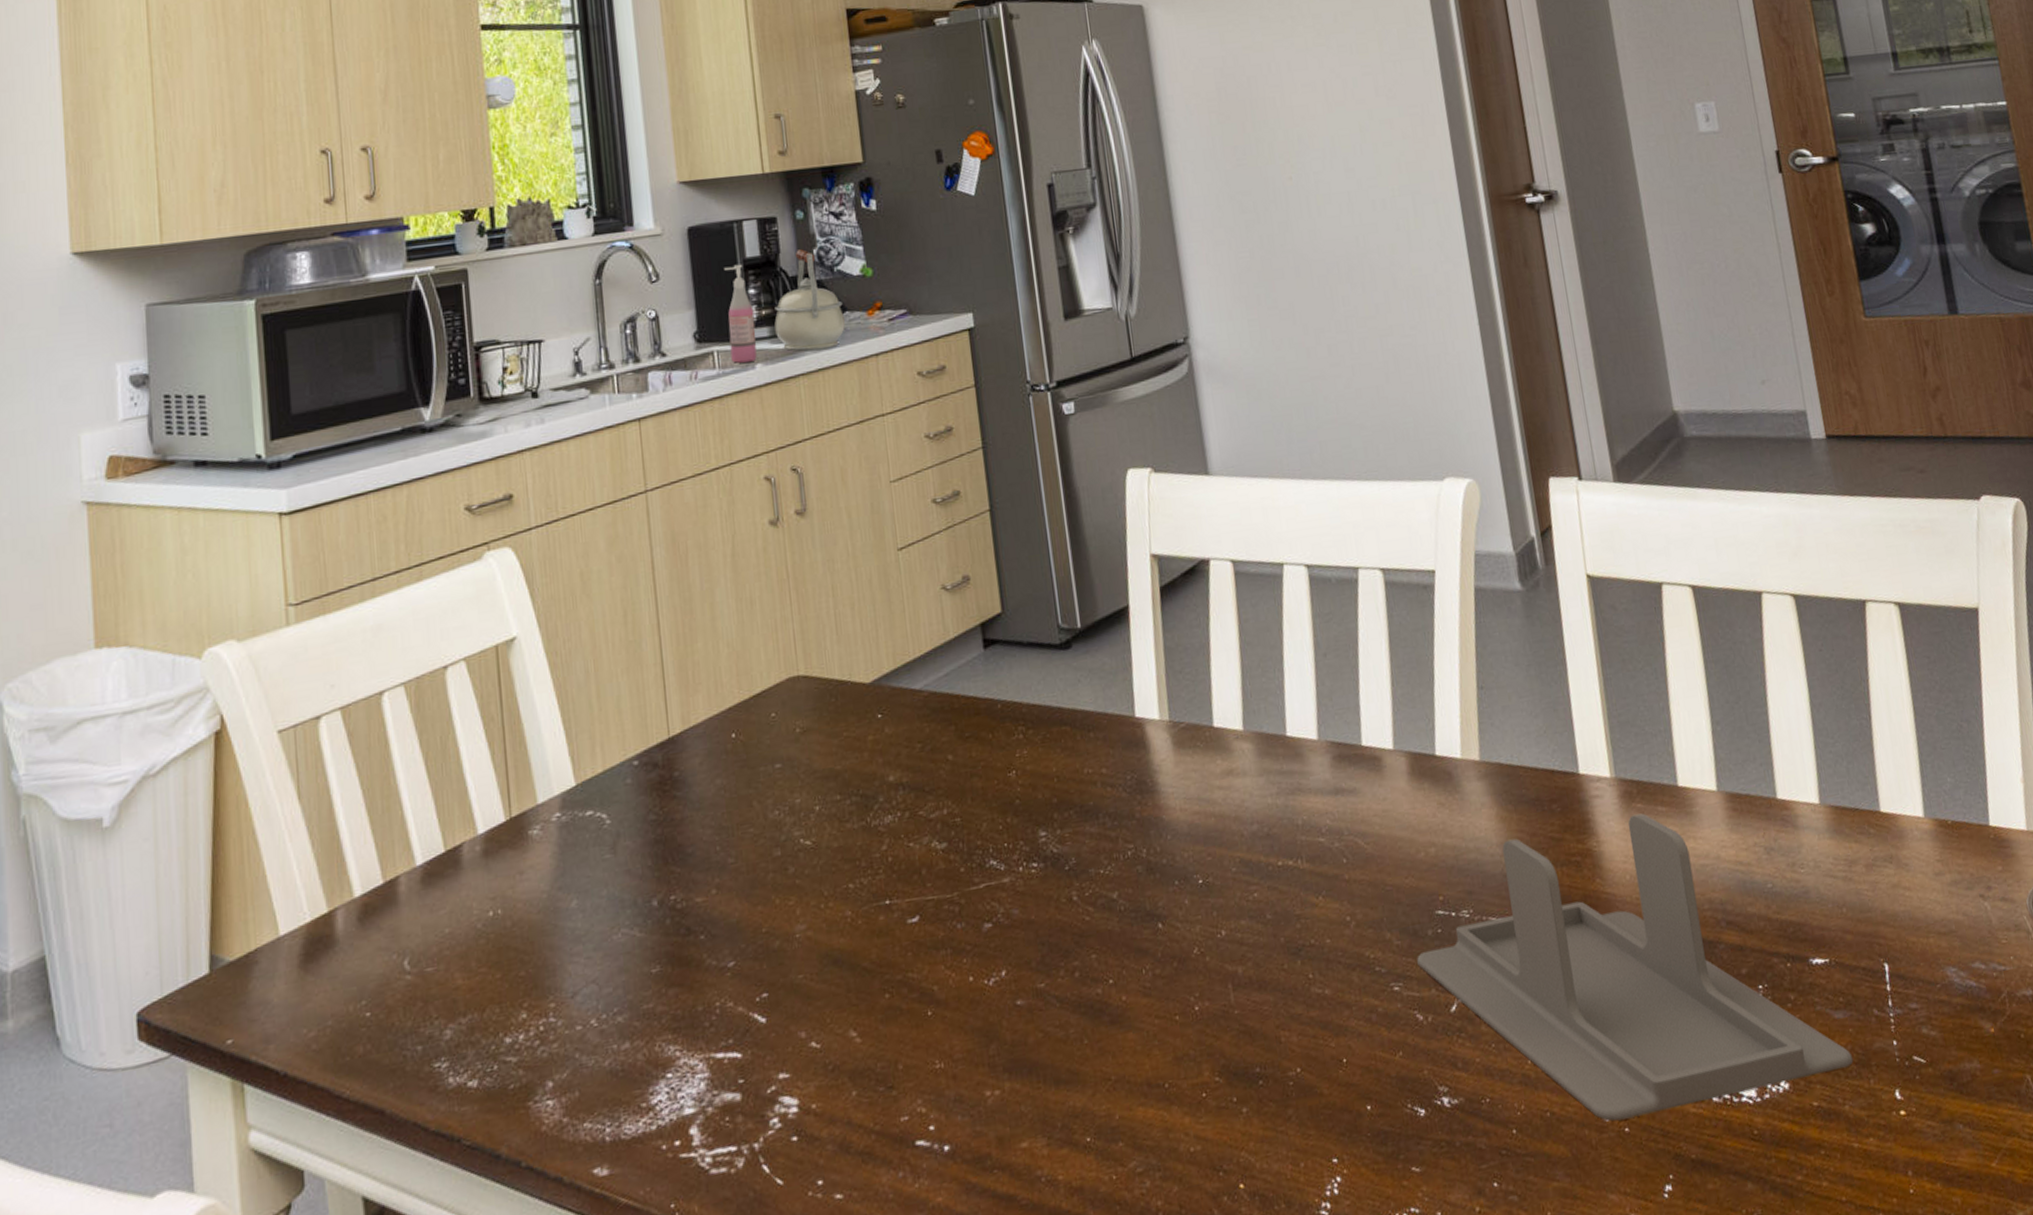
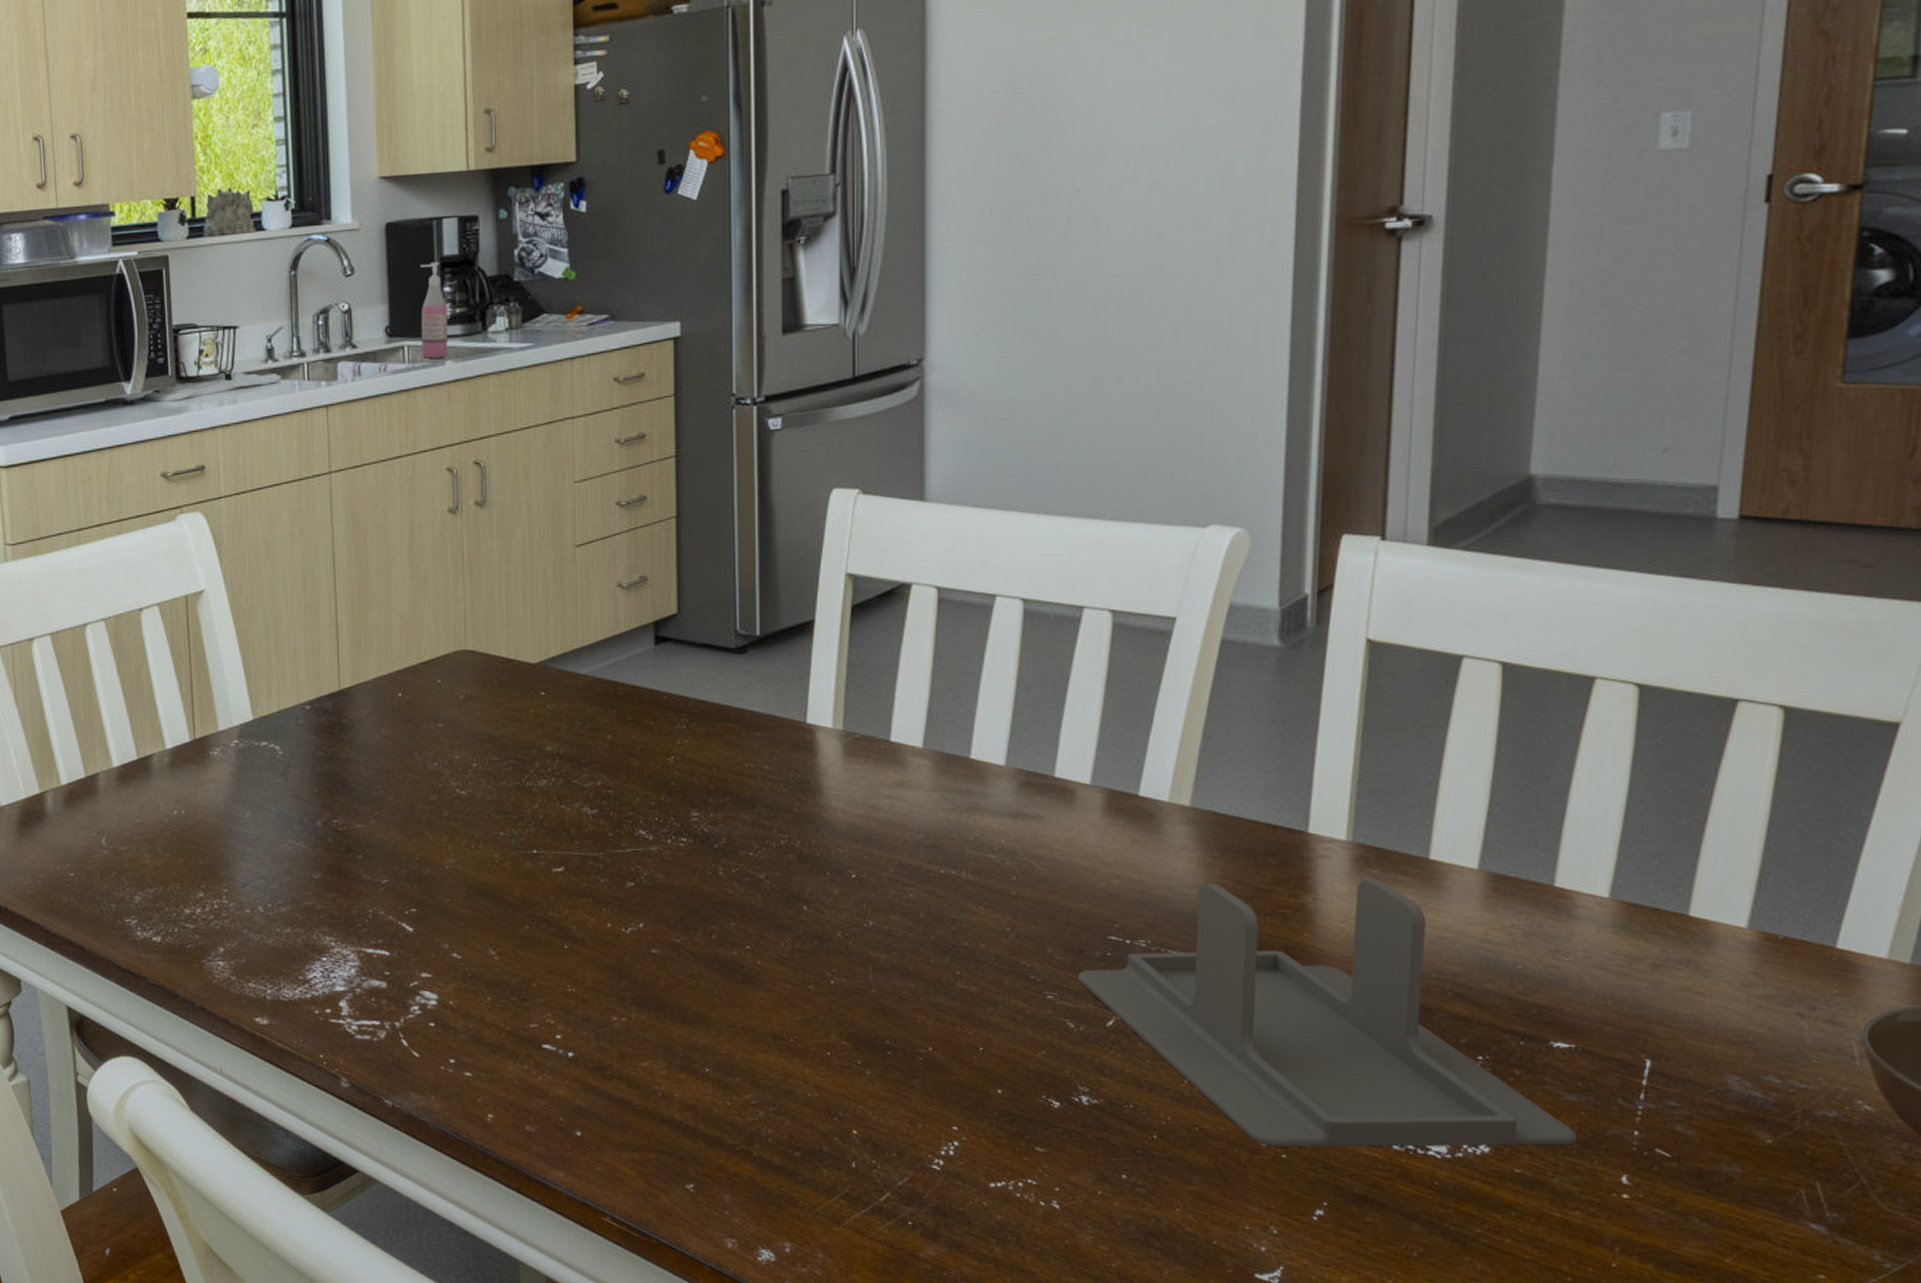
kettle: present [773,249,846,352] -> none [467,249,543,352]

